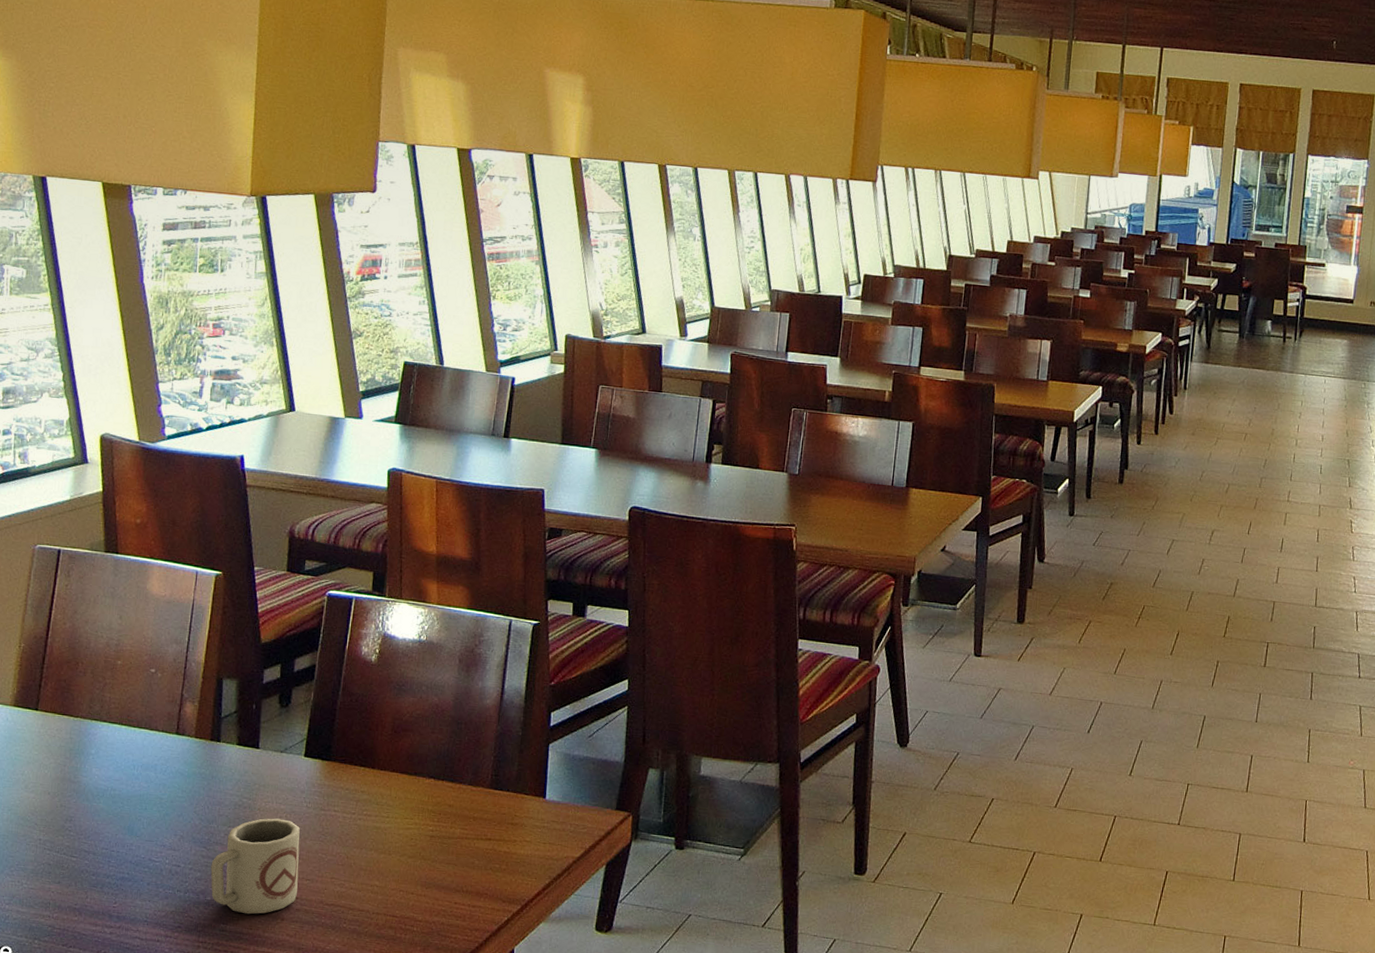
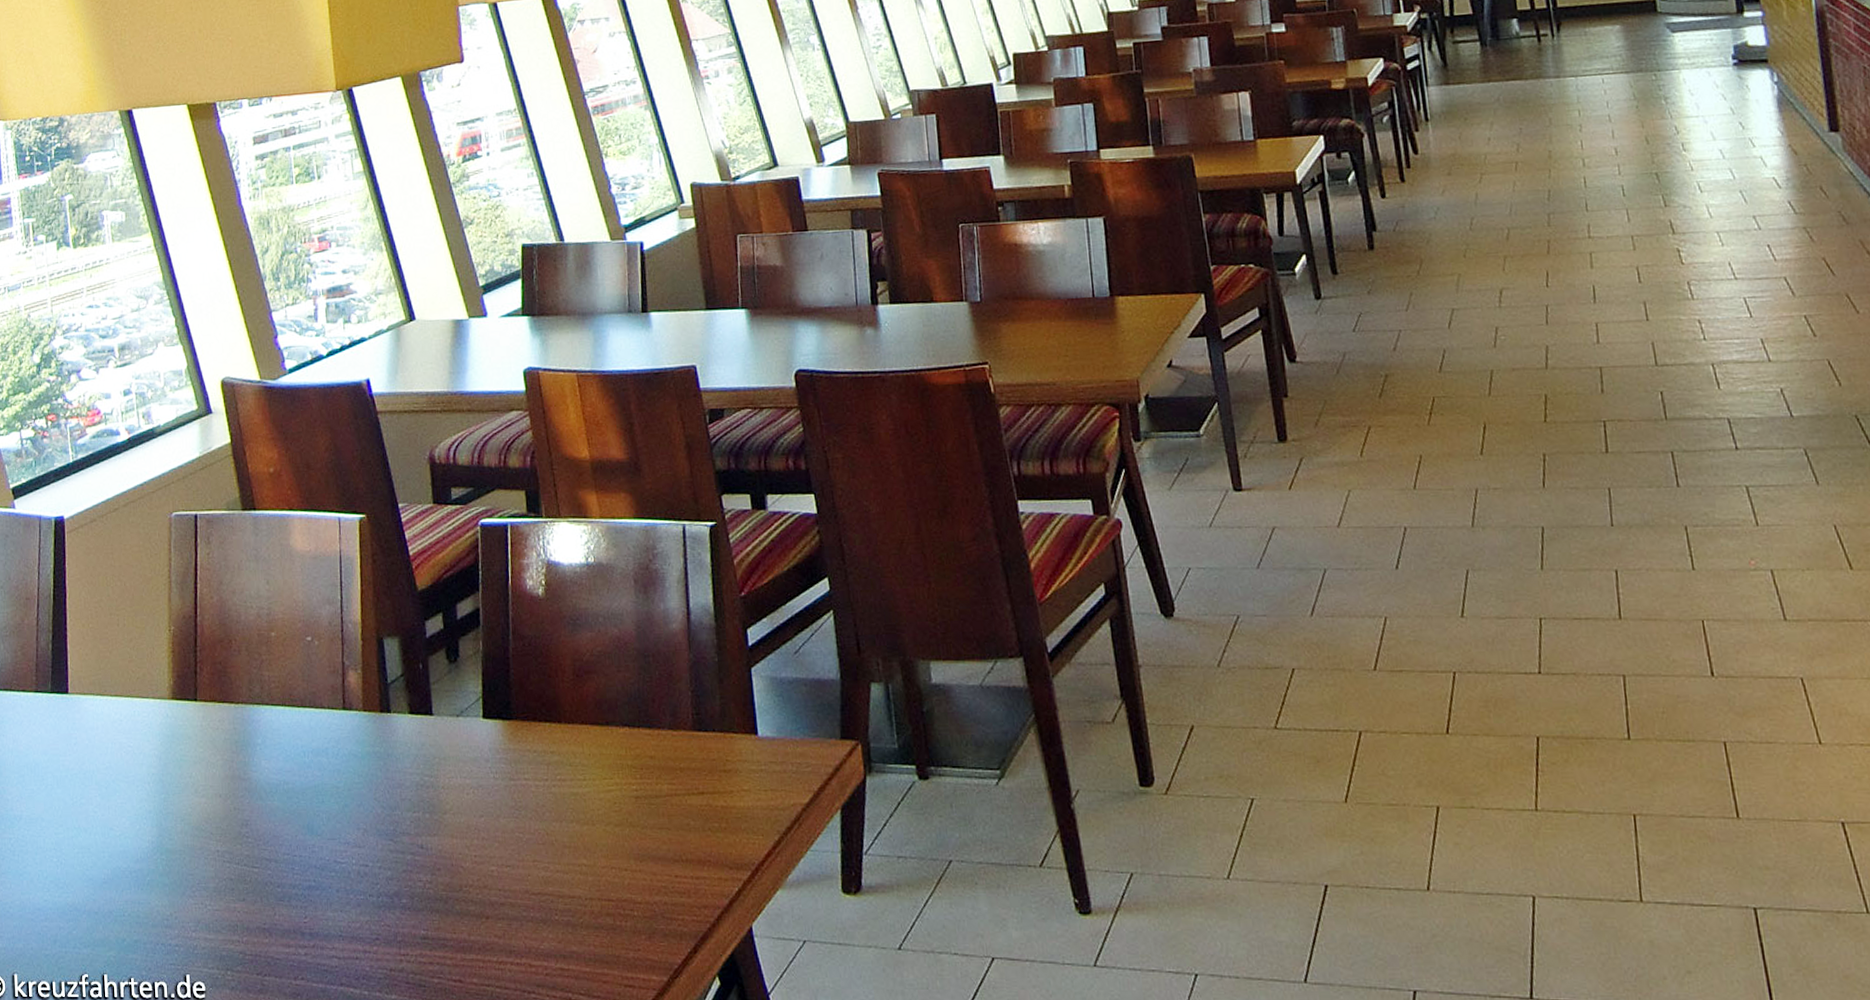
cup: present [210,818,300,915] -> none [401,796,499,916]

